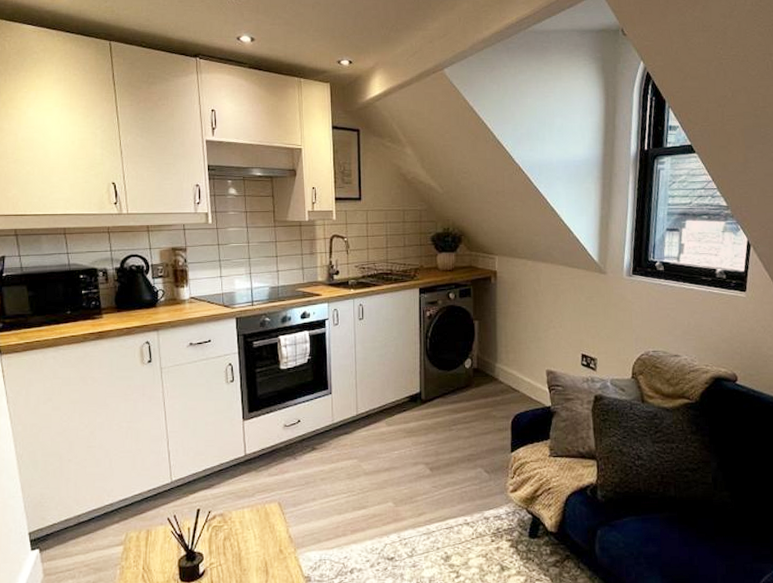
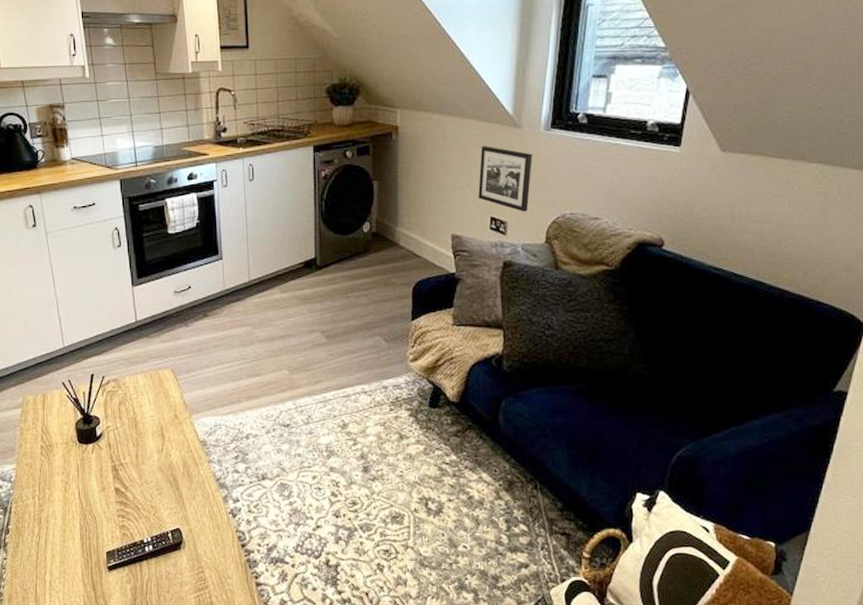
picture frame: none [570,289,617,350] -> present [478,146,532,212]

